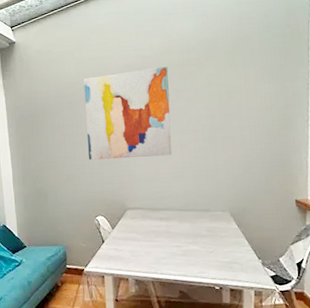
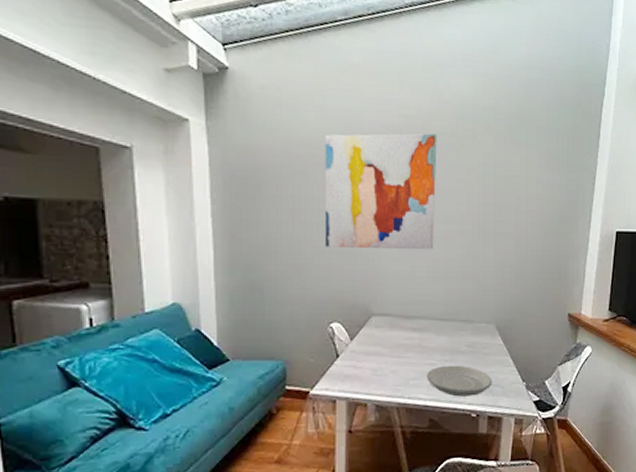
plate: none [174,246,231,273] -> present [427,365,492,397]

